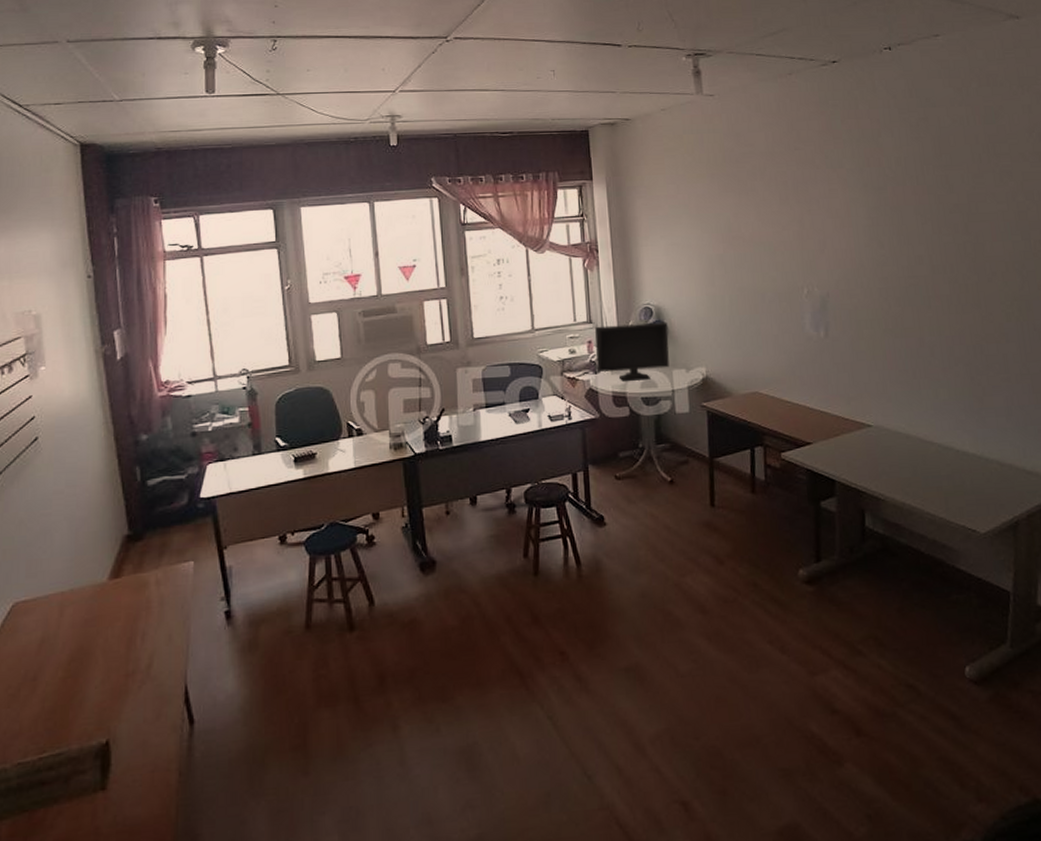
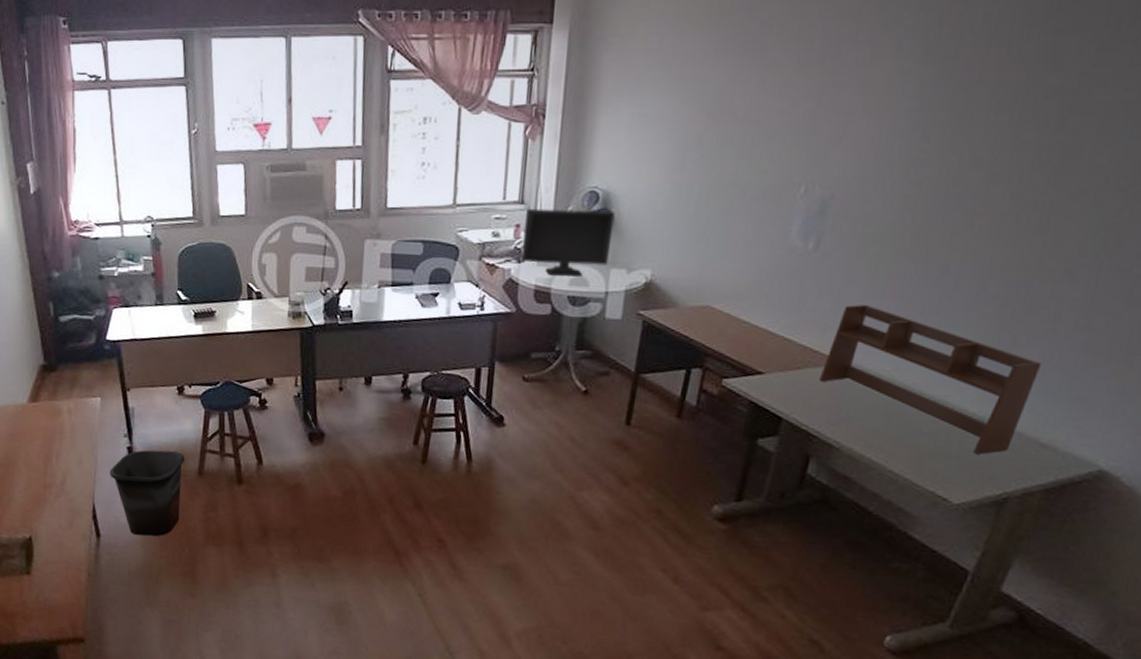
waste bin: none [205,607,290,712] -> present [110,450,184,537]
desk organizer: none [854,375,1008,487] -> present [819,304,1042,454]

